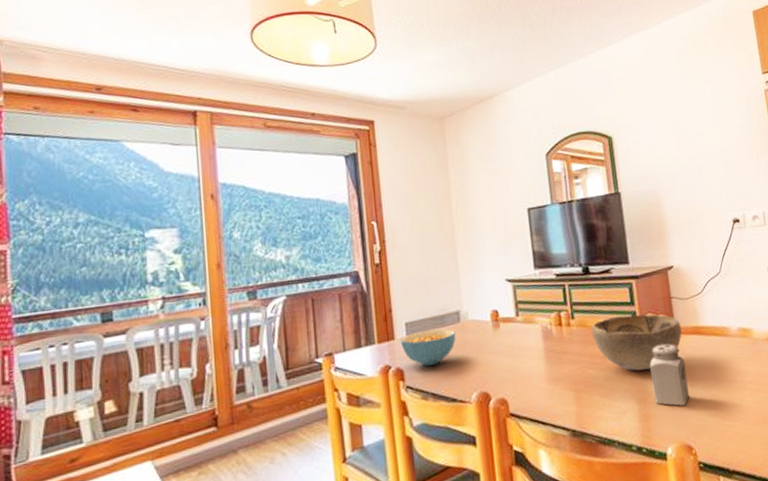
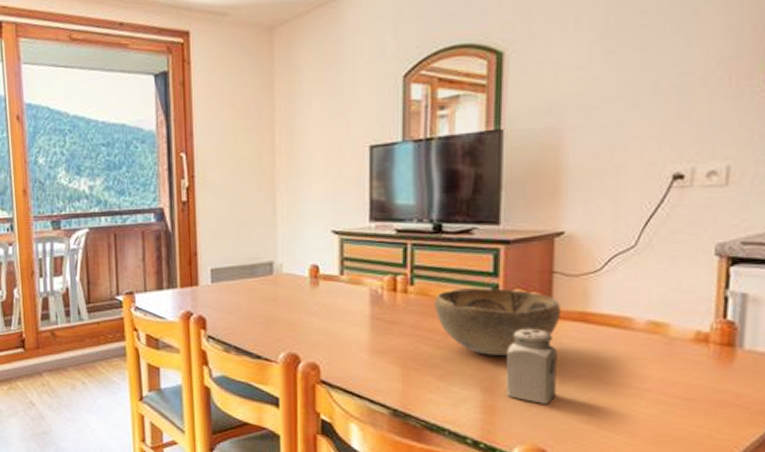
cereal bowl: present [399,329,456,366] -> none [204,280,267,317]

